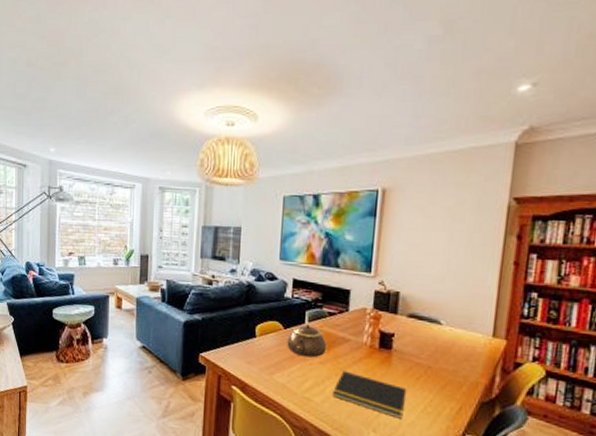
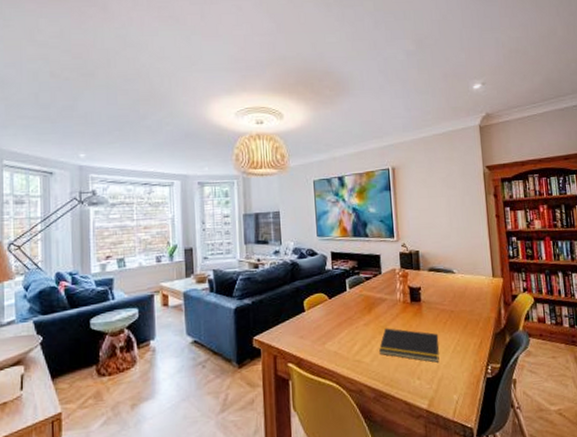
teapot: present [287,324,328,358] -> none [333,291,369,322]

